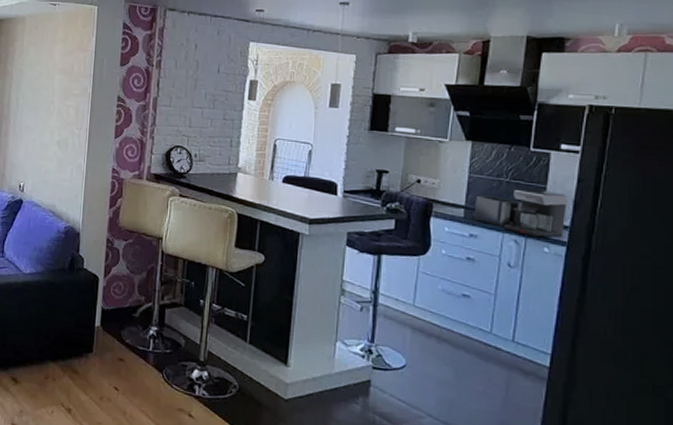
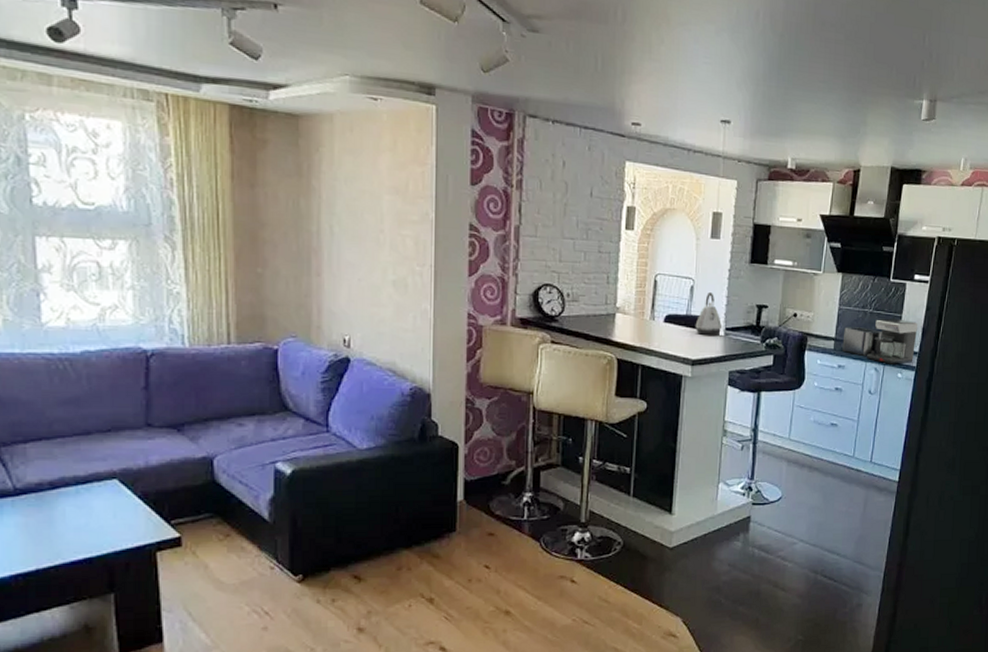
kettle: none [313,157,341,198] -> present [695,293,723,336]

